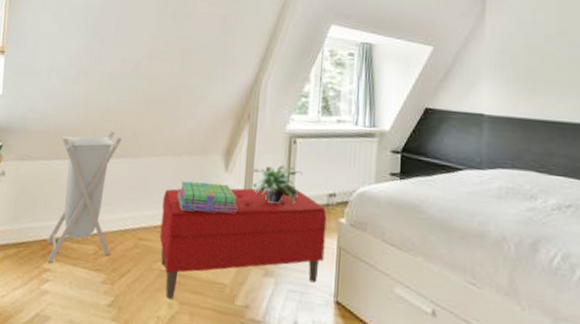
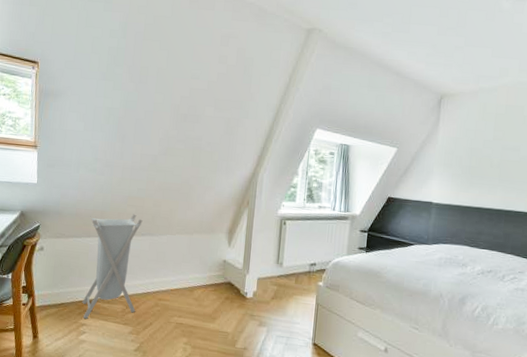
bench: present [159,188,327,298] -> none [175,259,309,344]
stack of books: present [177,181,237,213] -> none [189,254,238,279]
potted plant: present [250,165,303,205] -> none [248,241,290,273]

